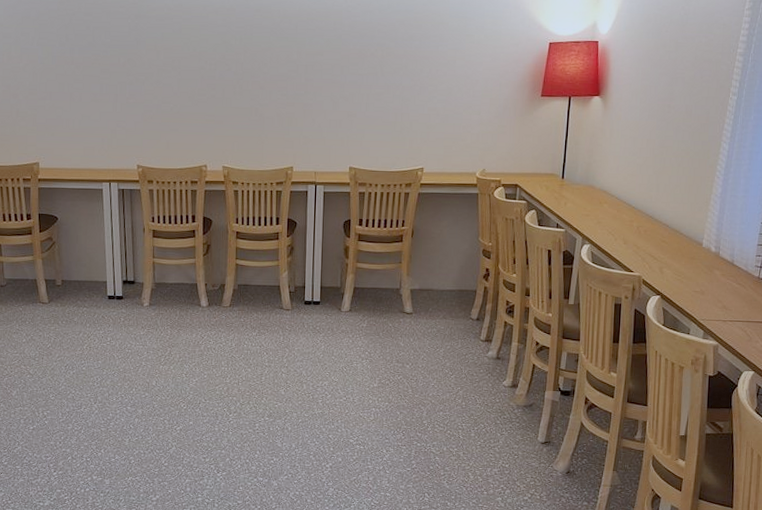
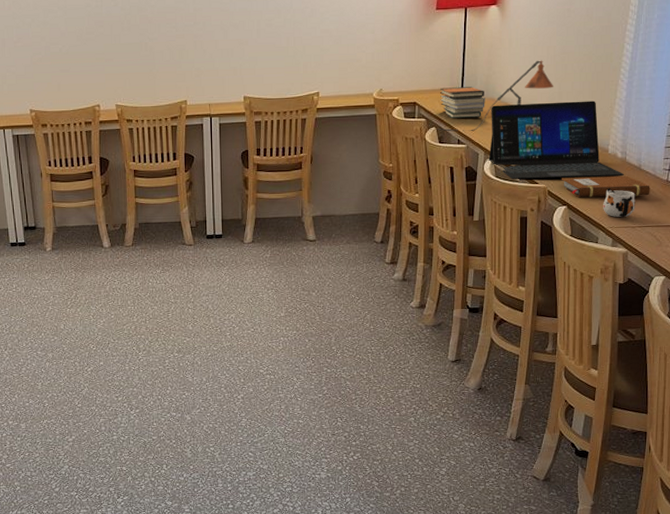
desk lamp: none [537,152,652,216] -> present [437,60,554,132]
book stack: none [541,172,585,203] -> present [440,87,485,118]
laptop: none [586,193,718,271] -> present [488,100,625,179]
notebook: none [656,267,742,291] -> present [561,175,650,198]
mug: none [695,280,728,311] -> present [603,187,636,218]

